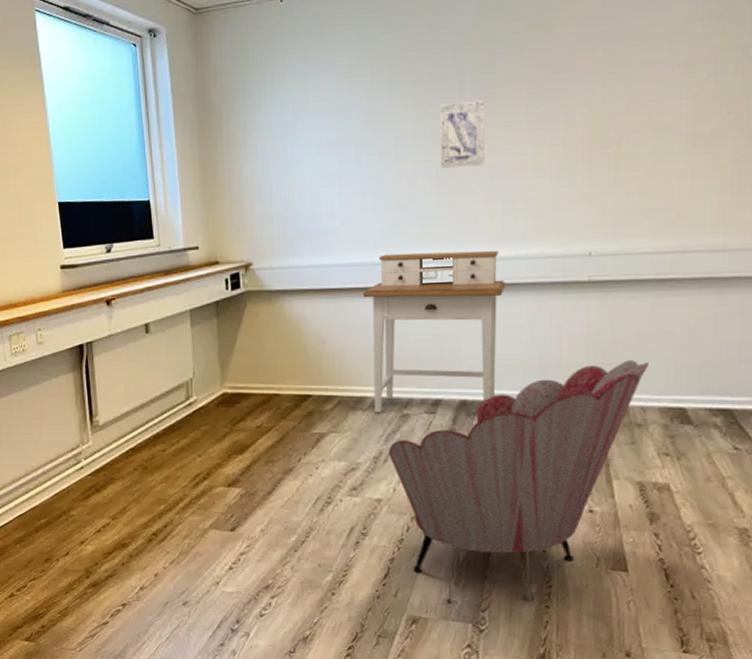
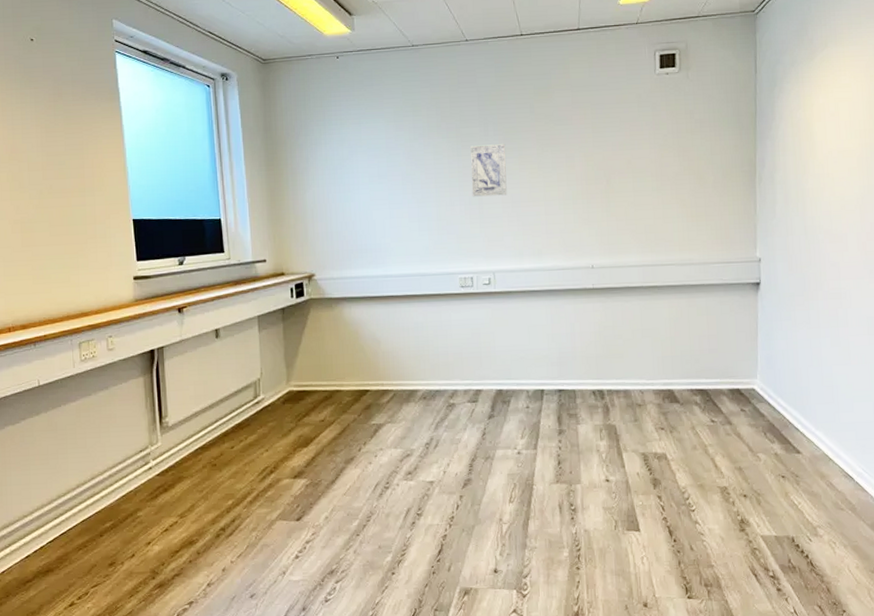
desk: present [362,250,506,413] -> none [411,263,529,404]
armchair: present [389,360,648,602] -> none [438,352,643,565]

